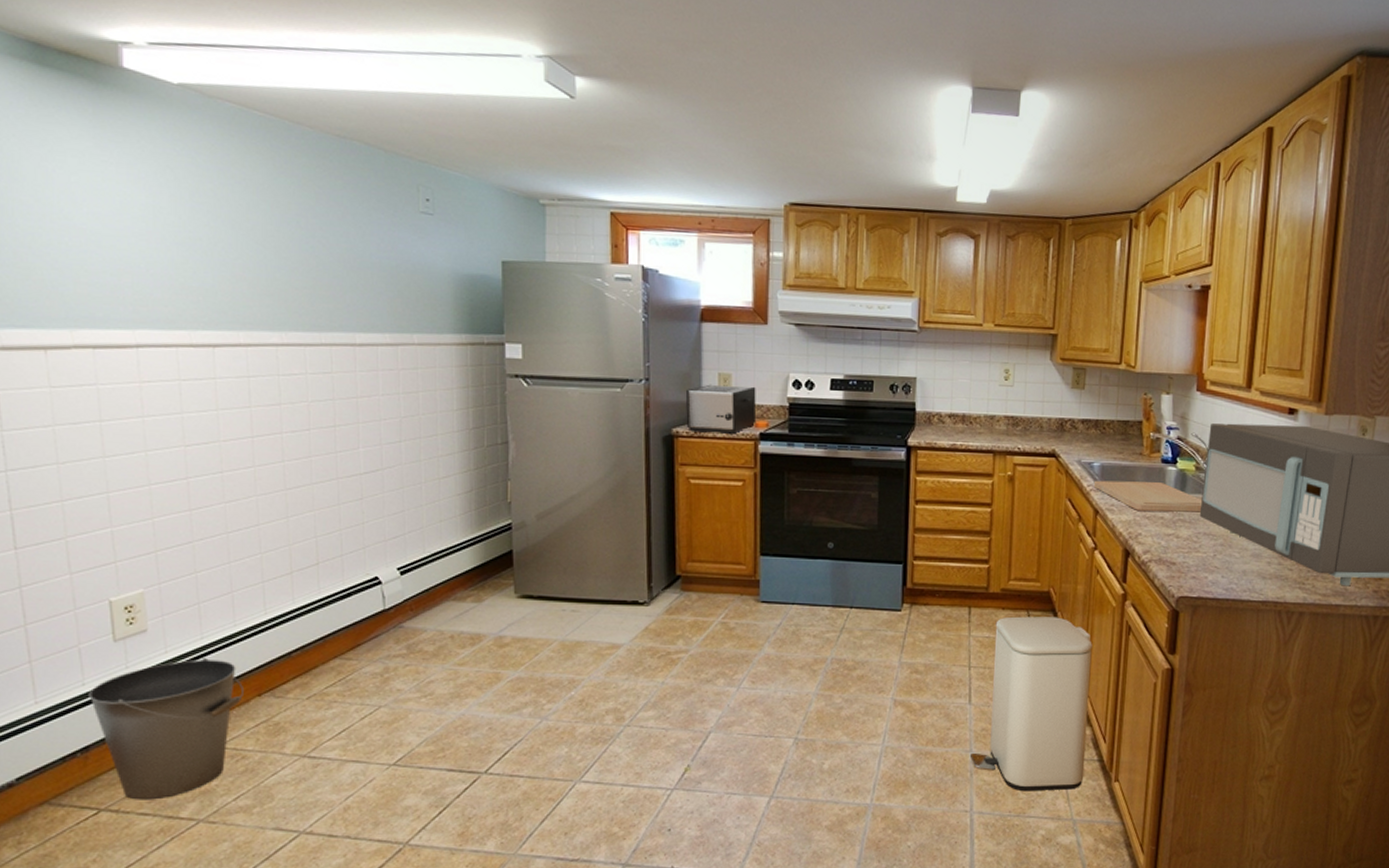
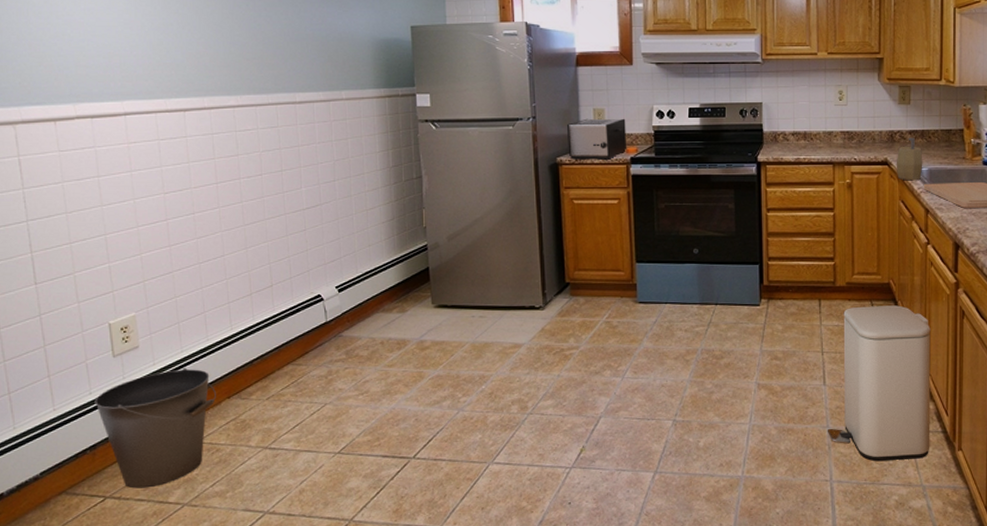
soap dispenser: none [1064,427,1096,477] -> present [896,137,923,181]

